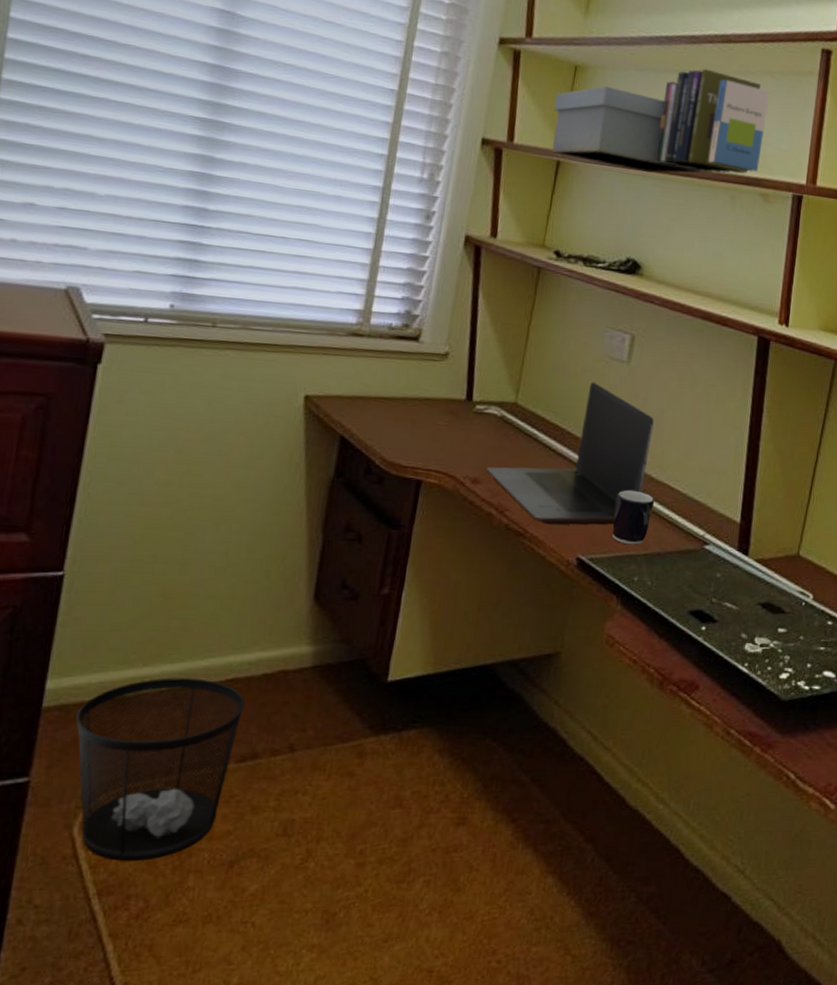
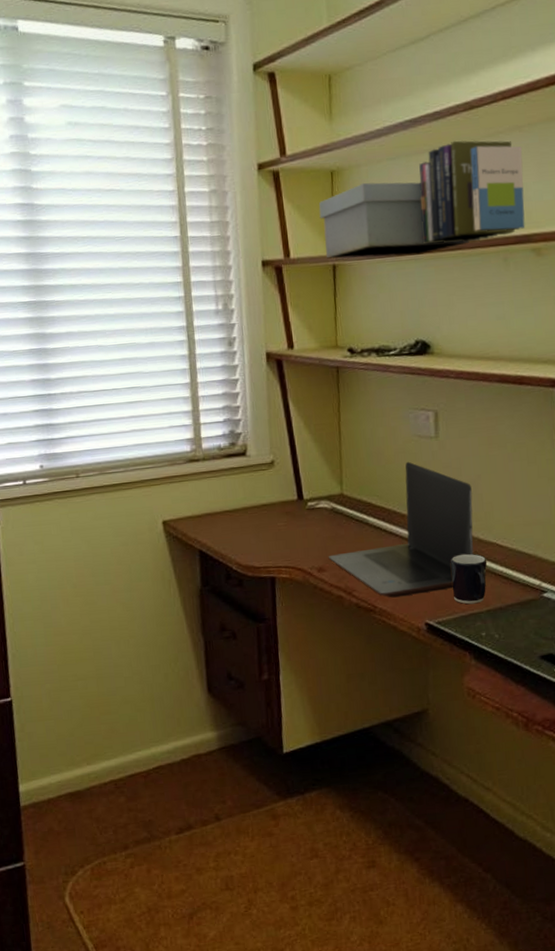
waste bin: present [75,677,246,861] -> none [46,769,173,921]

